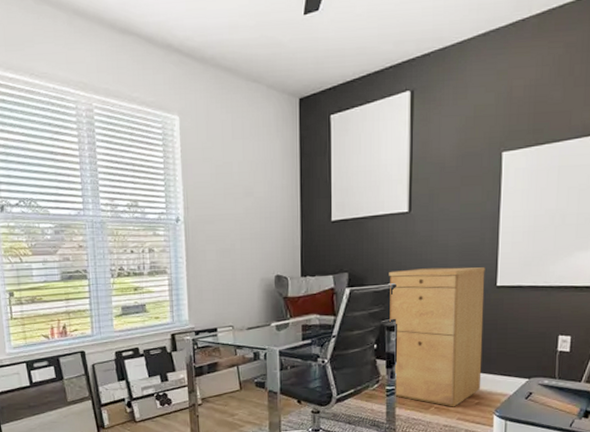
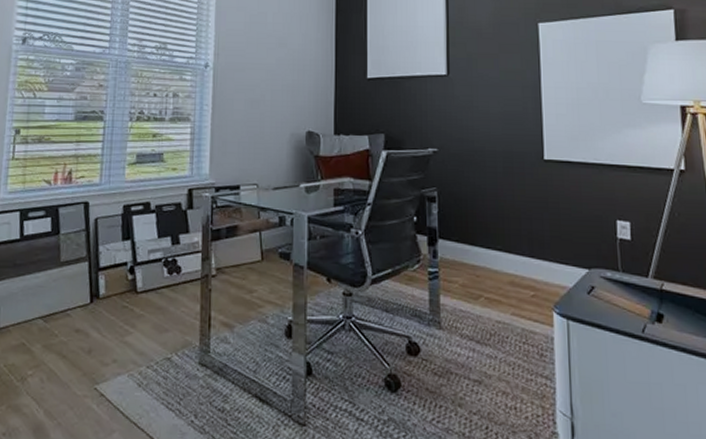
filing cabinet: present [389,267,486,407] -> none [428,135,536,299]

